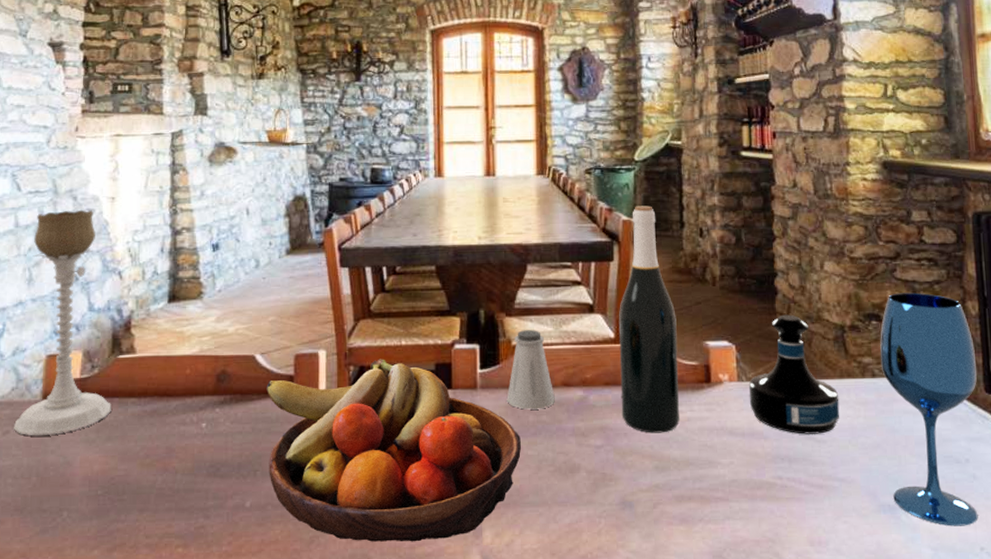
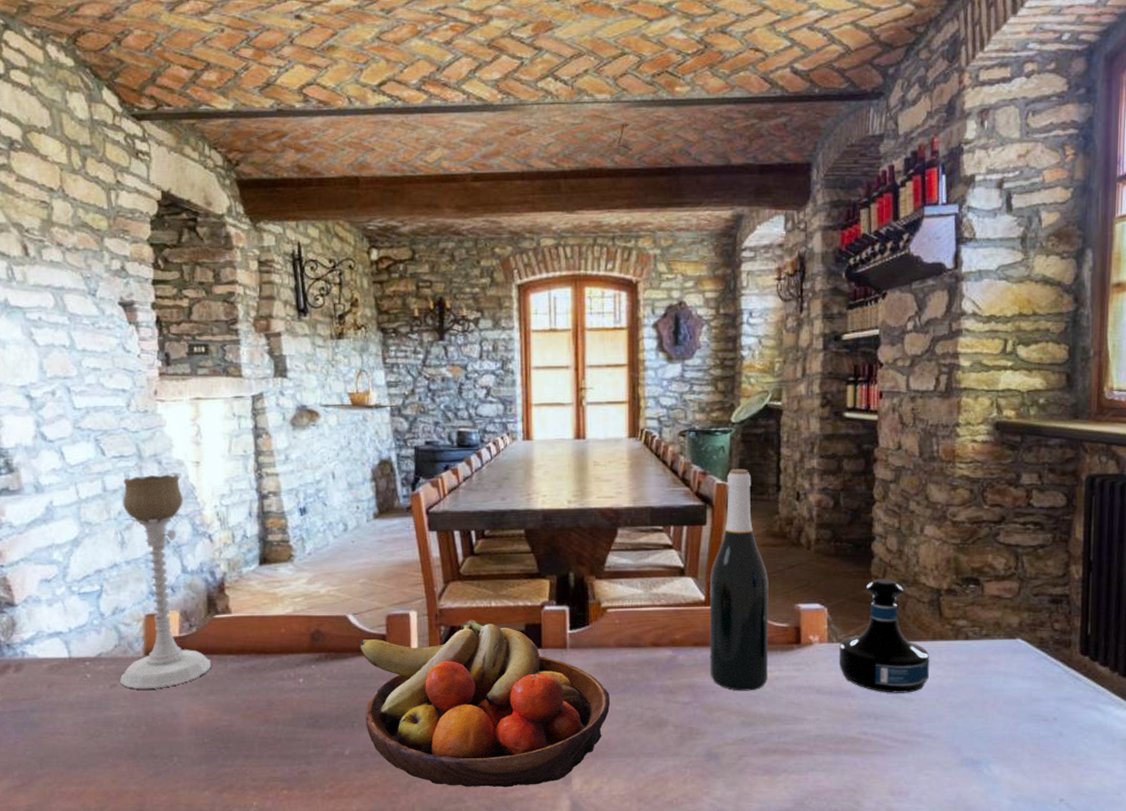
saltshaker: present [507,330,555,410] -> none [596,592,644,668]
wineglass: present [880,292,978,527] -> none [975,556,1075,780]

